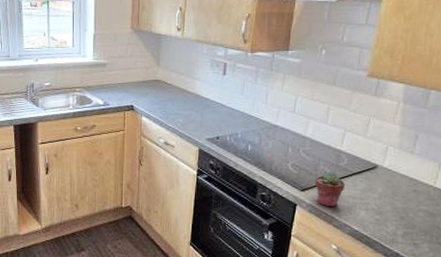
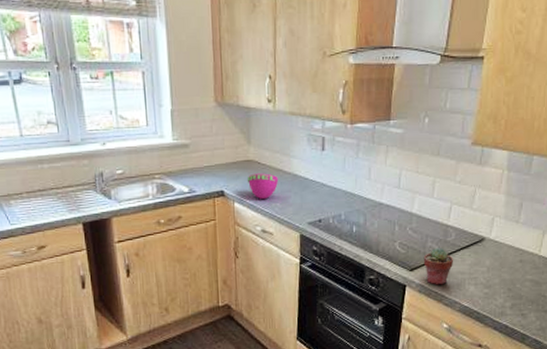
bowl: none [154,92,183,115] -> present [247,173,279,199]

